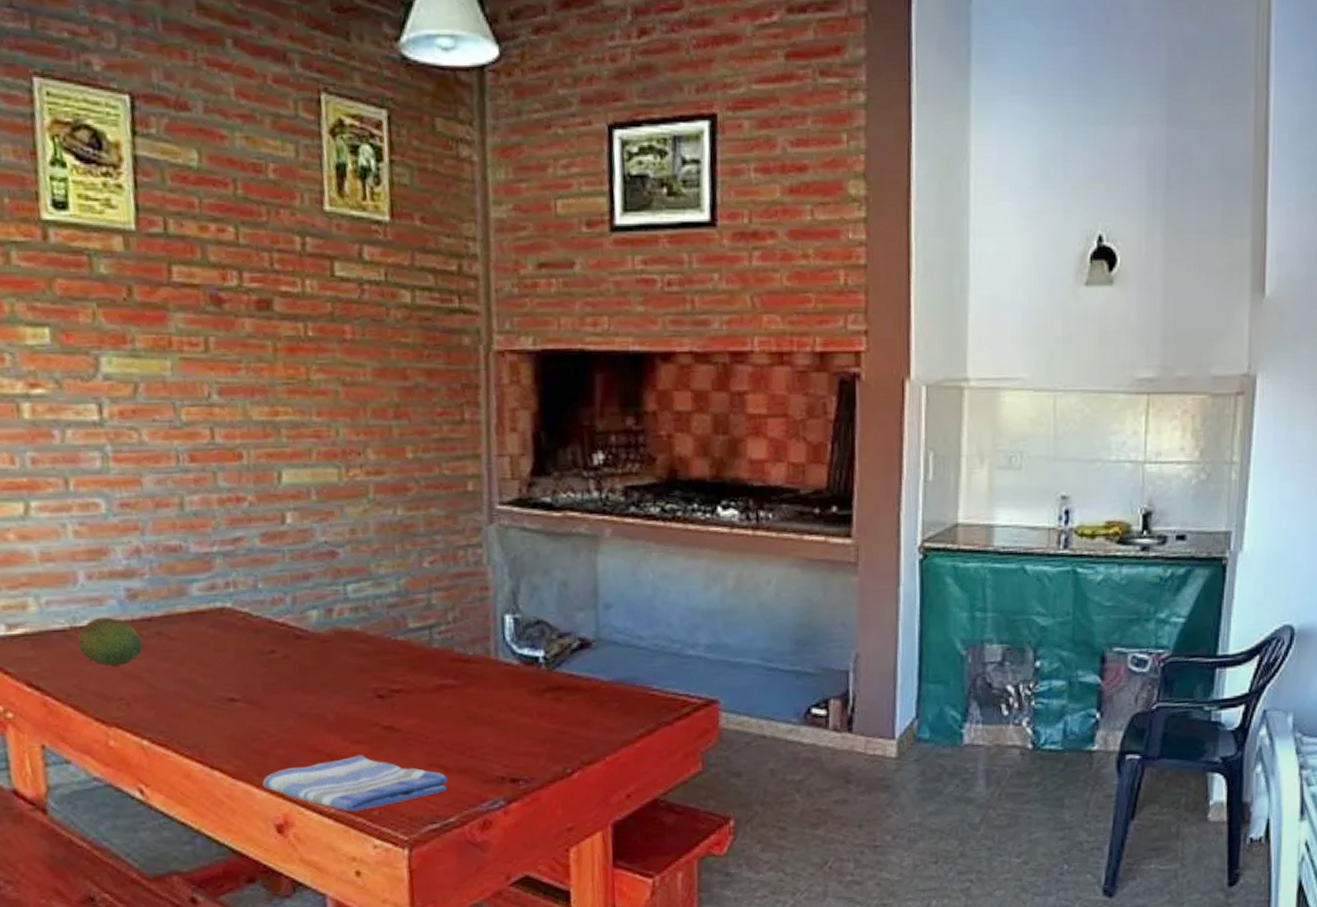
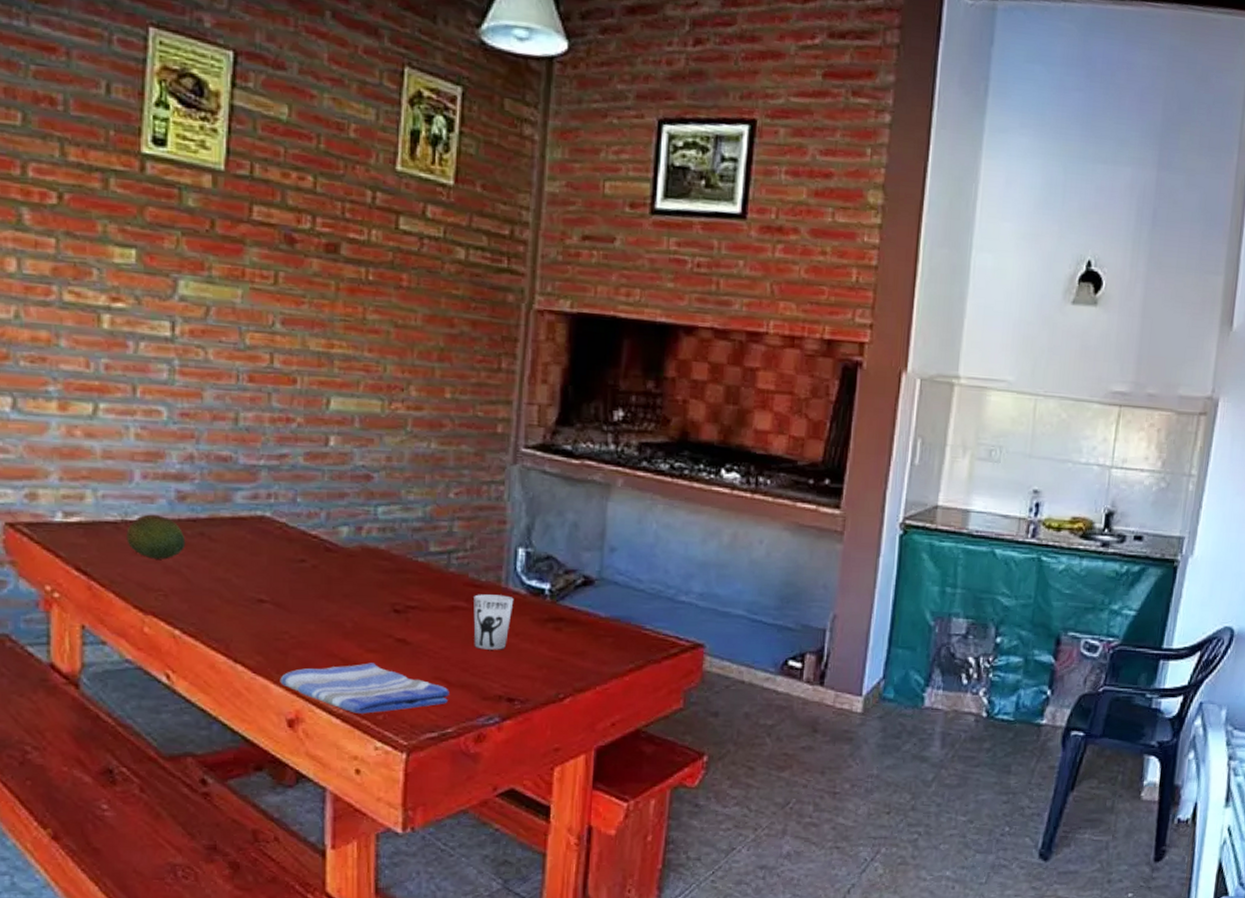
cup: none [462,668,507,729] -> present [473,594,514,650]

